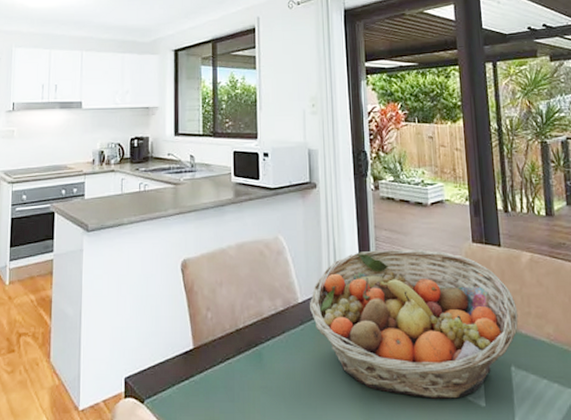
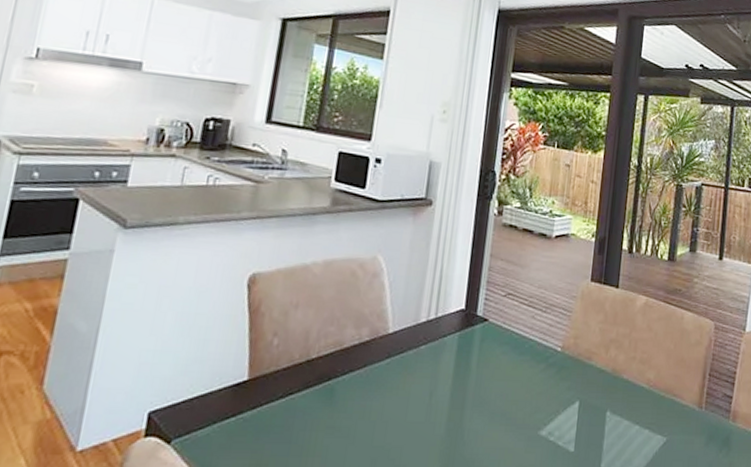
fruit basket: present [309,249,519,399] -> none [400,281,624,443]

